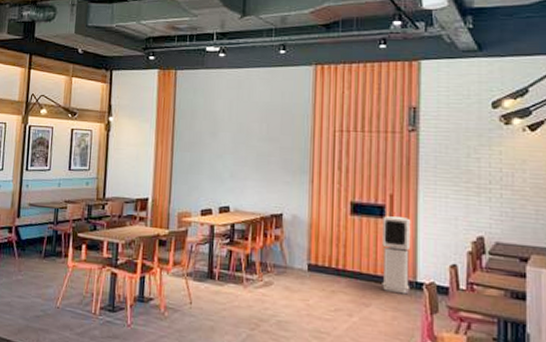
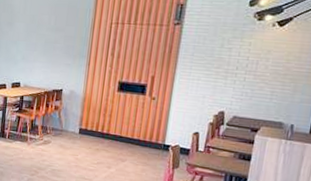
air purifier: present [382,216,411,295] -> none [136,93,167,154]

